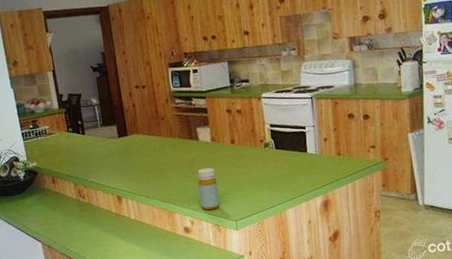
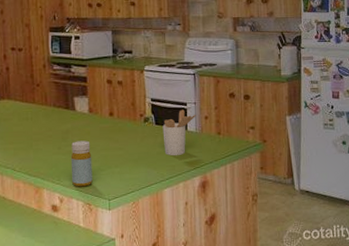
utensil holder: none [282,133,315,178] -> present [162,109,196,156]

